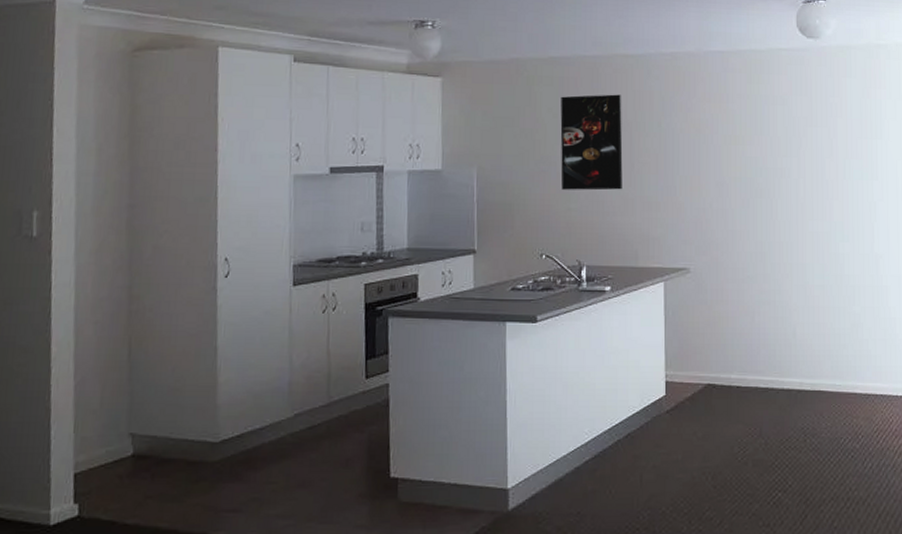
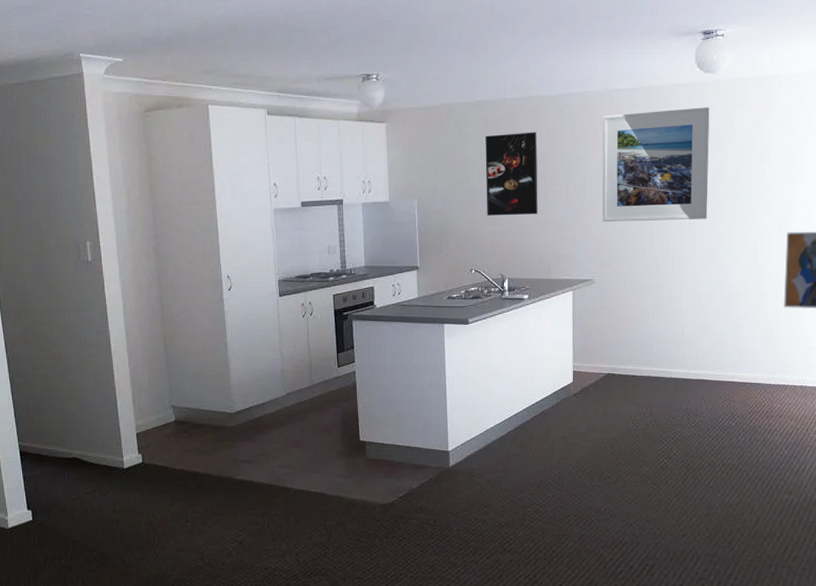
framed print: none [697,75,817,201] -> present [602,107,710,223]

